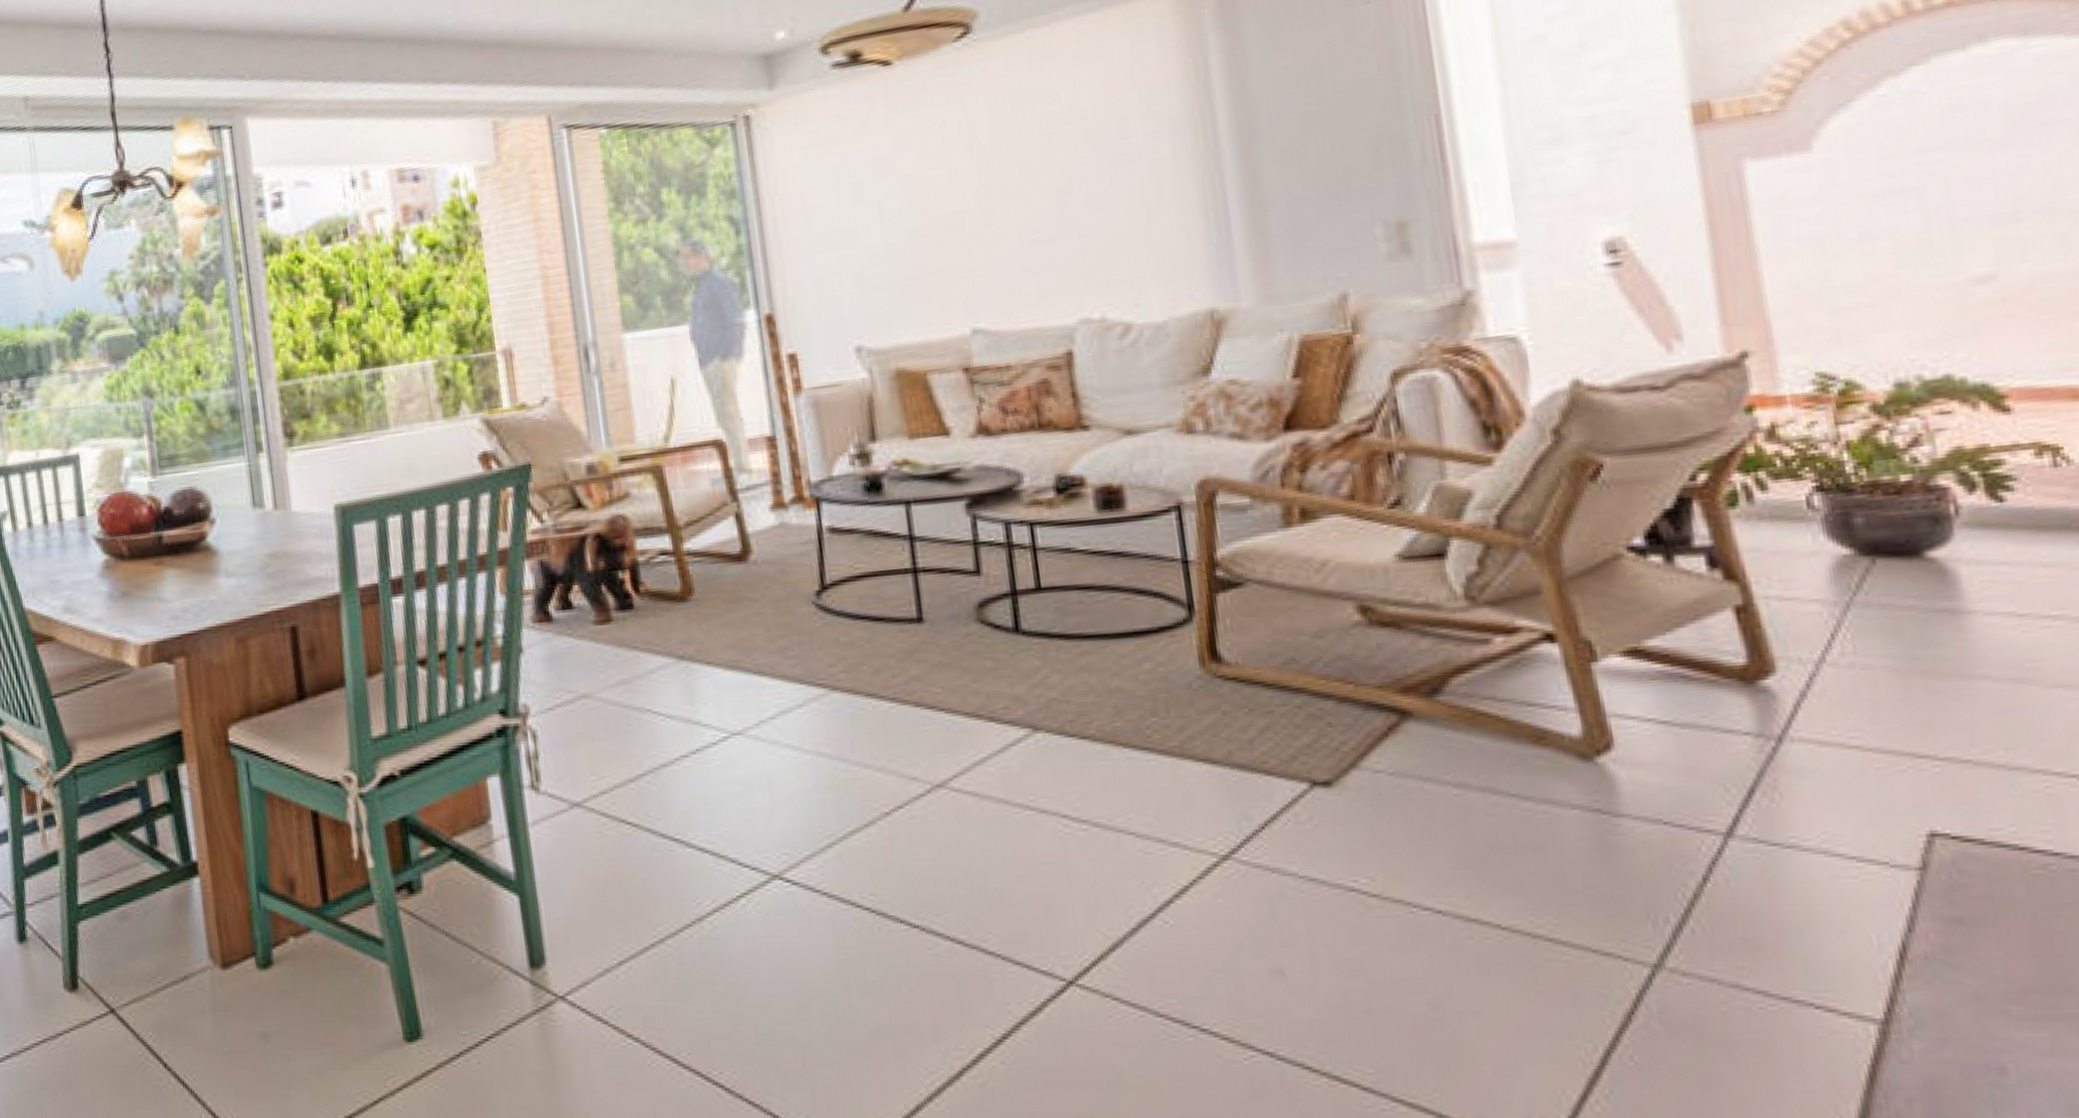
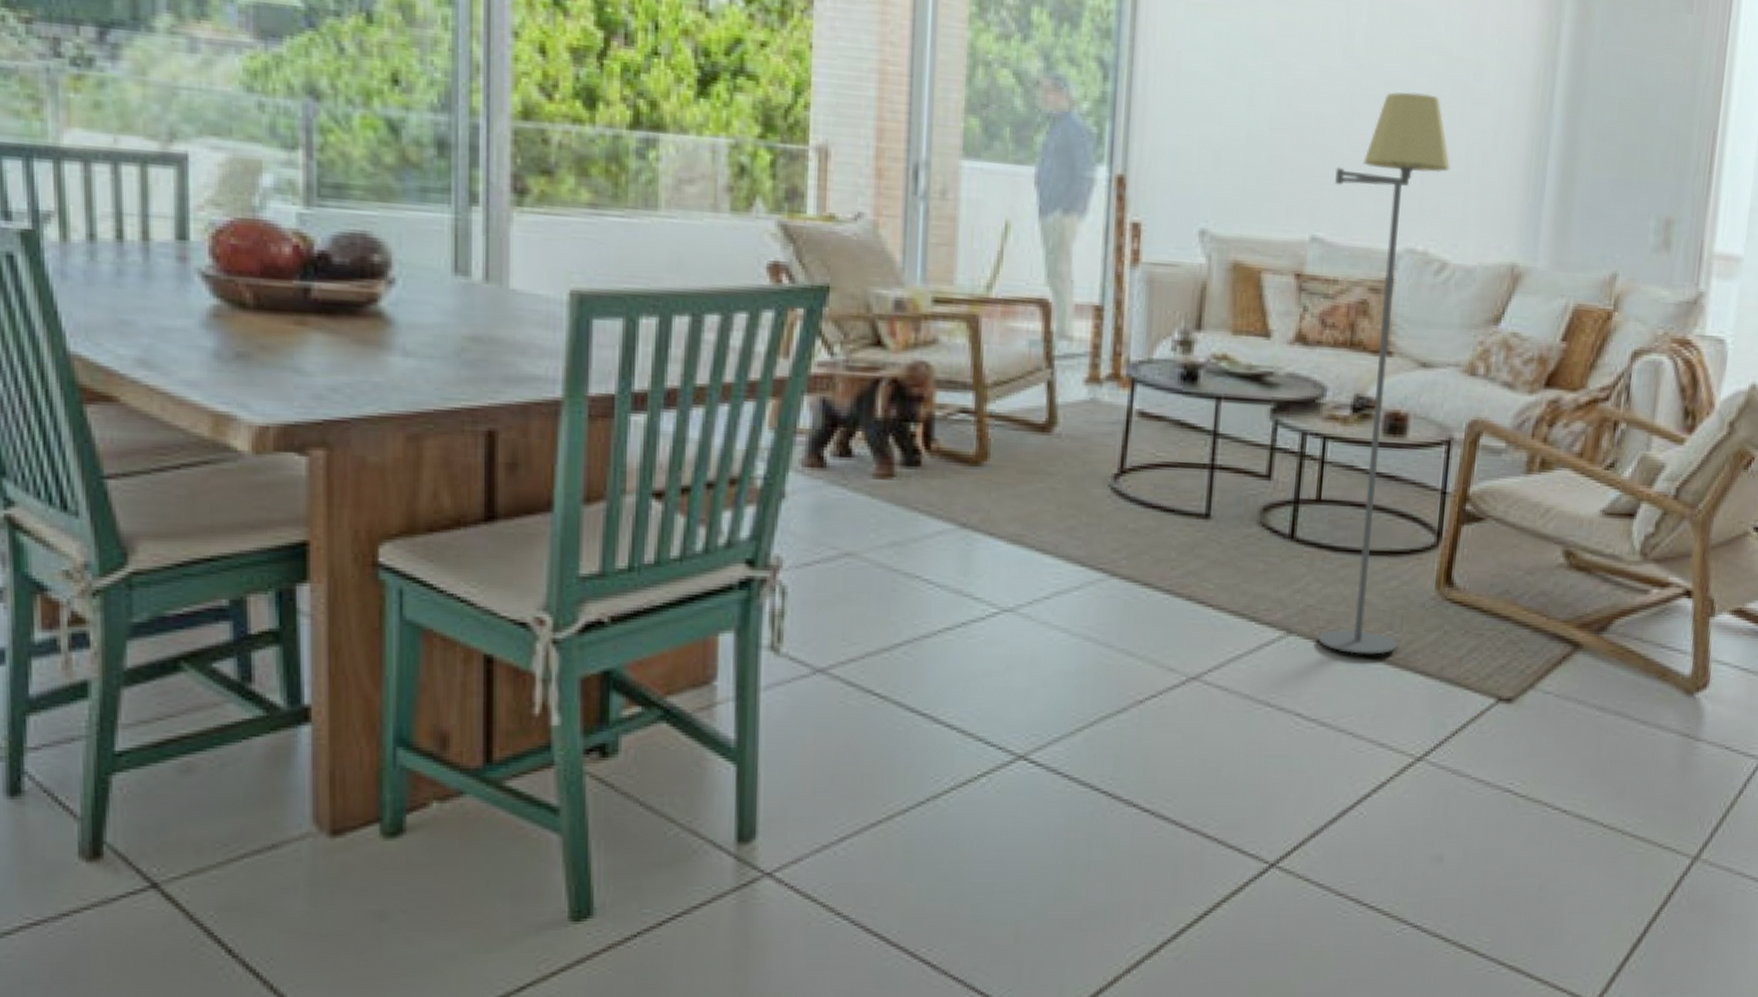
floor lamp: none [983,164,1168,747] -> present [1318,92,1451,655]

